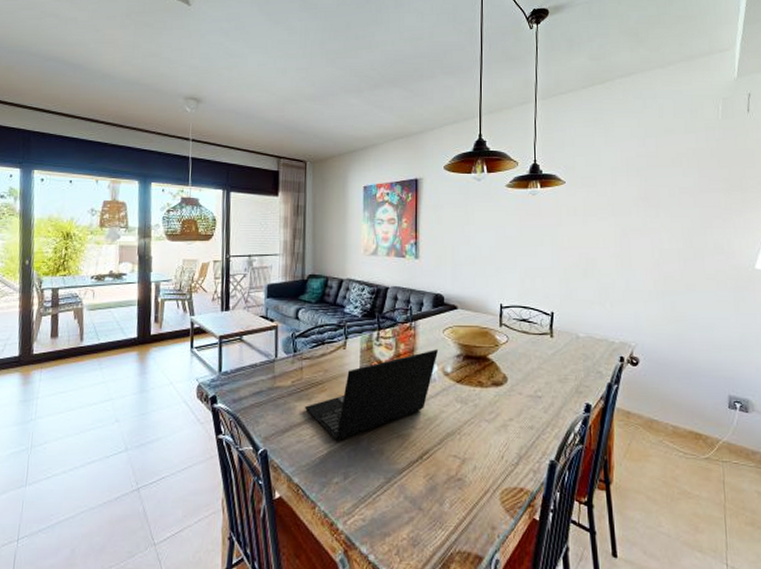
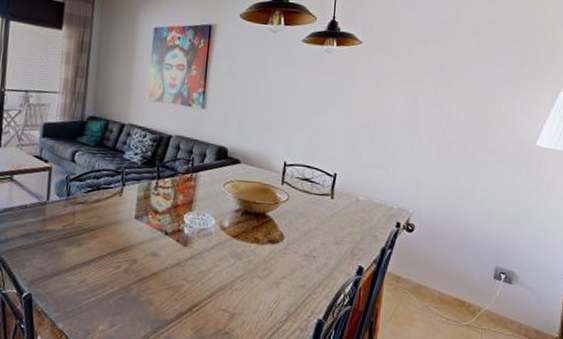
laptop: present [305,349,438,442] -> none [75,203,217,290]

